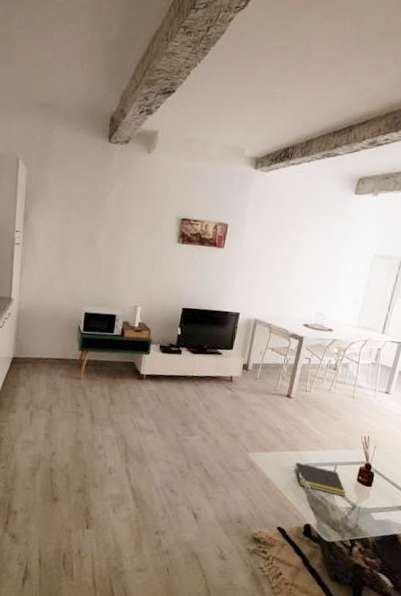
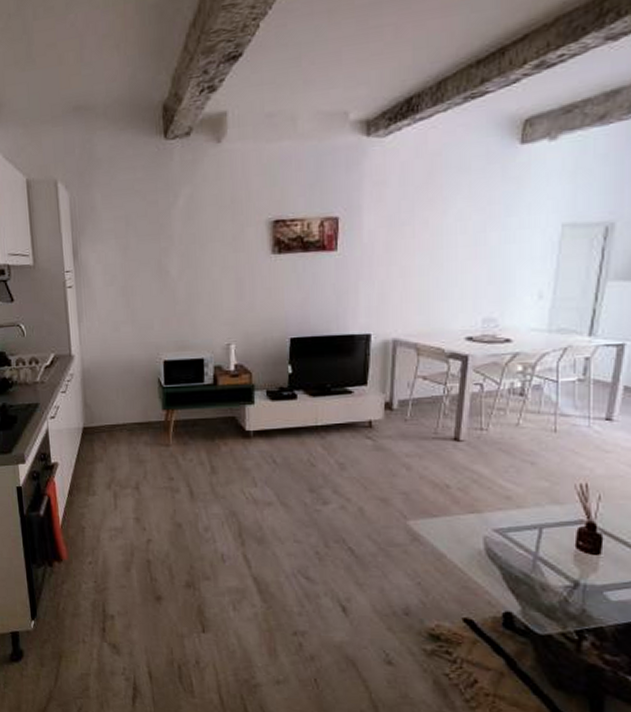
notepad: present [293,462,346,497] -> none [476,527,561,571]

